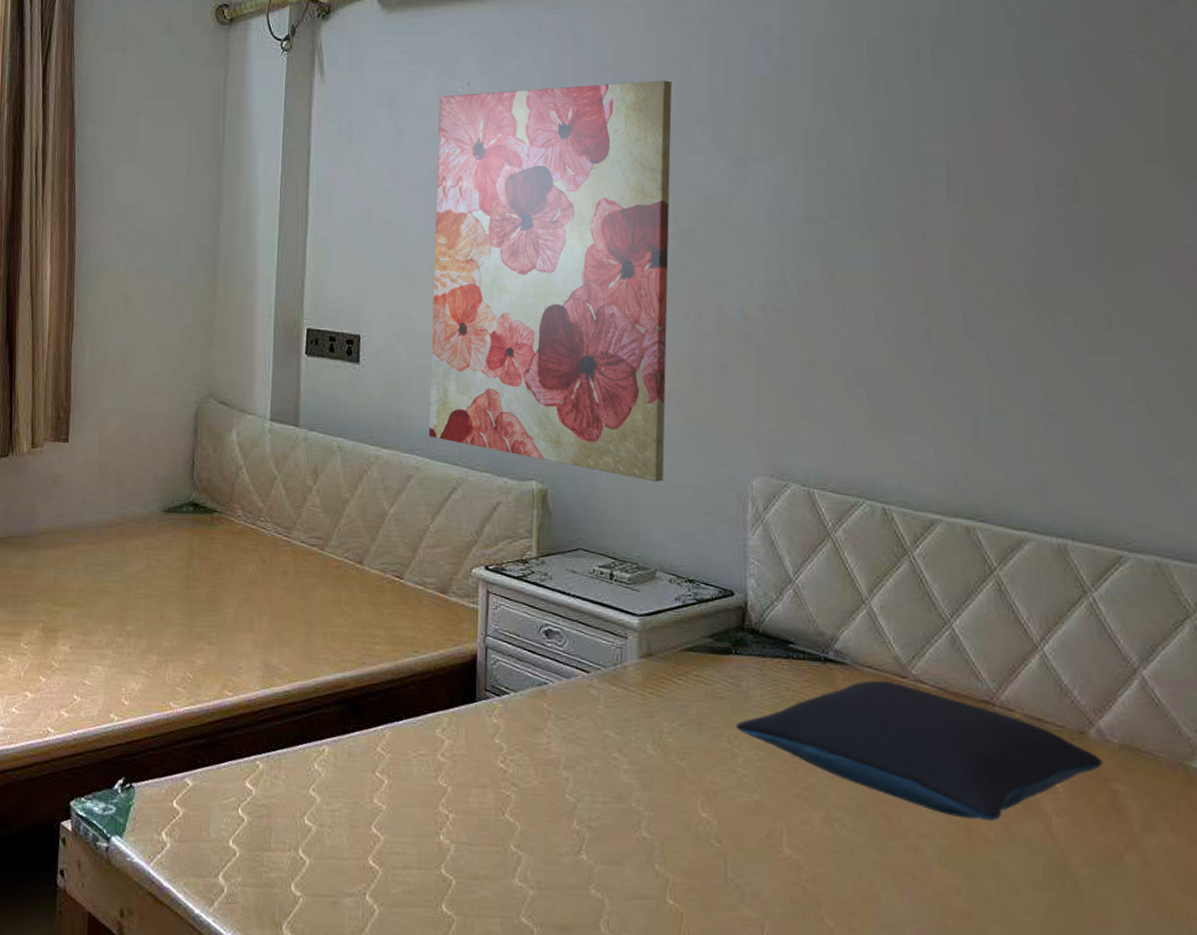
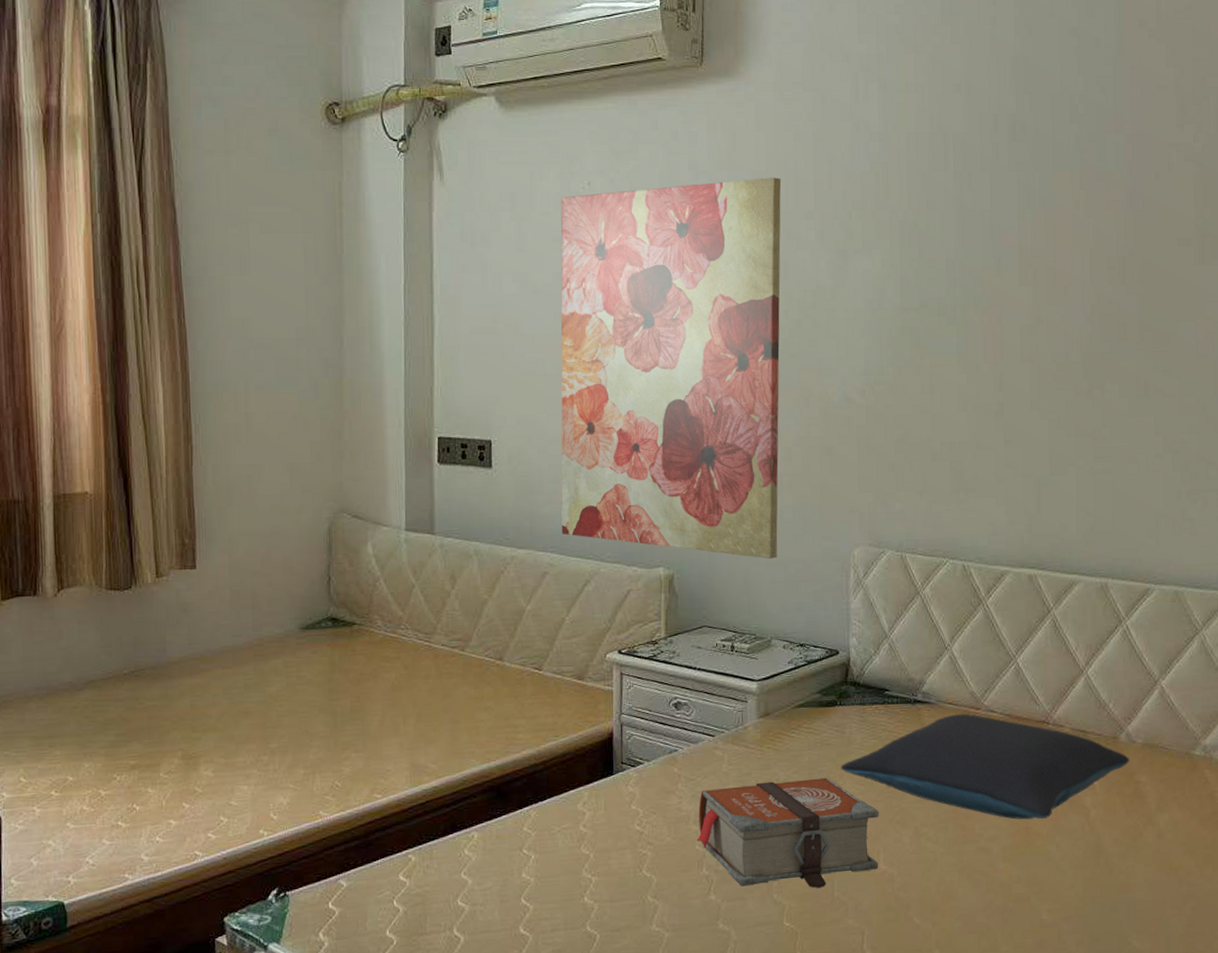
bible: none [567,731,782,864] -> present [697,777,879,888]

